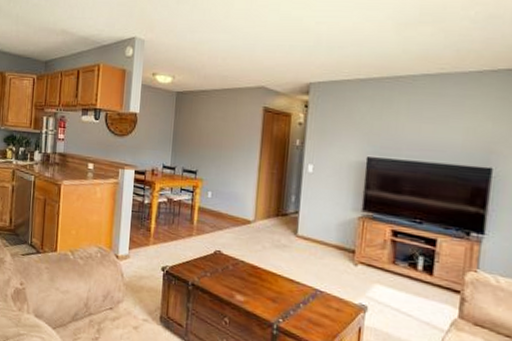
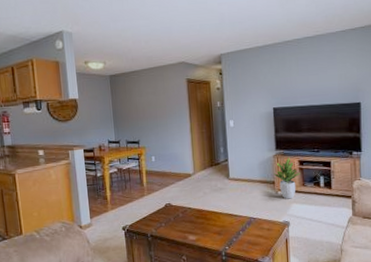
potted plant: none [355,223,392,278] -> present [273,157,300,199]

